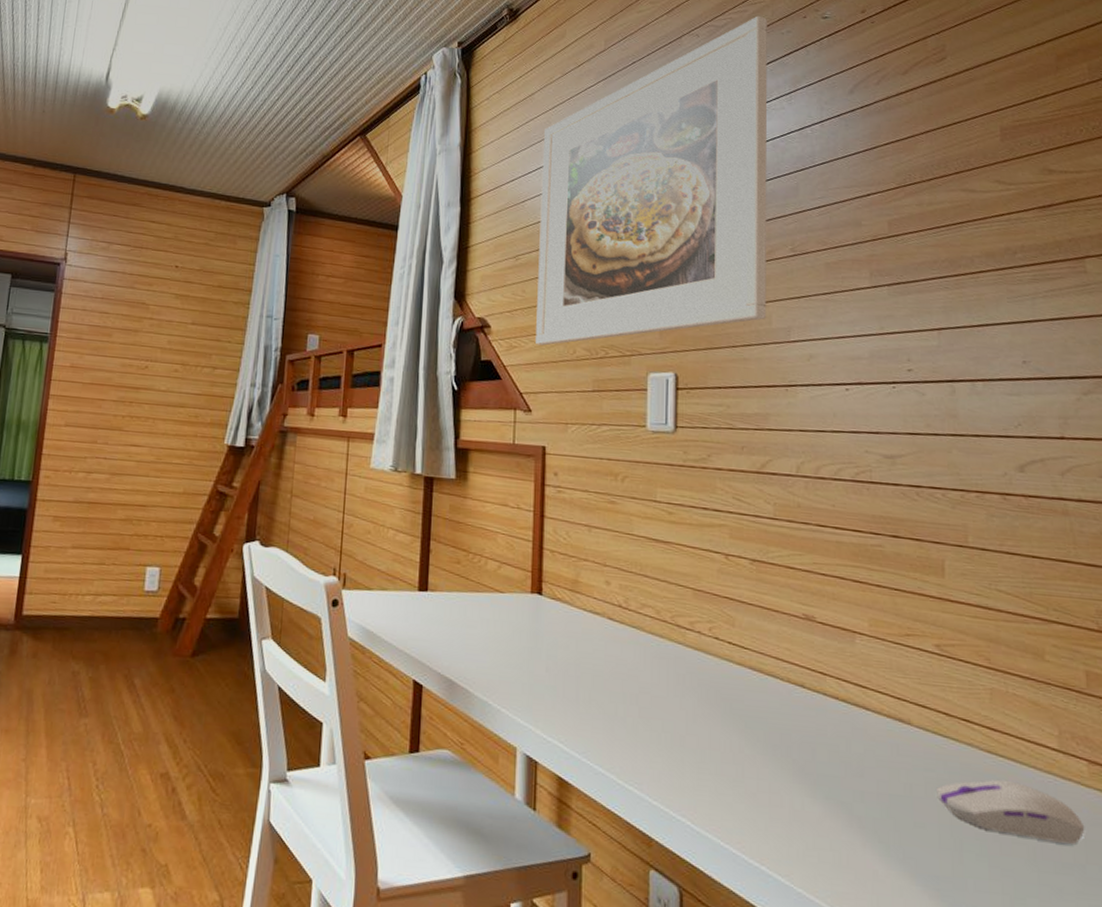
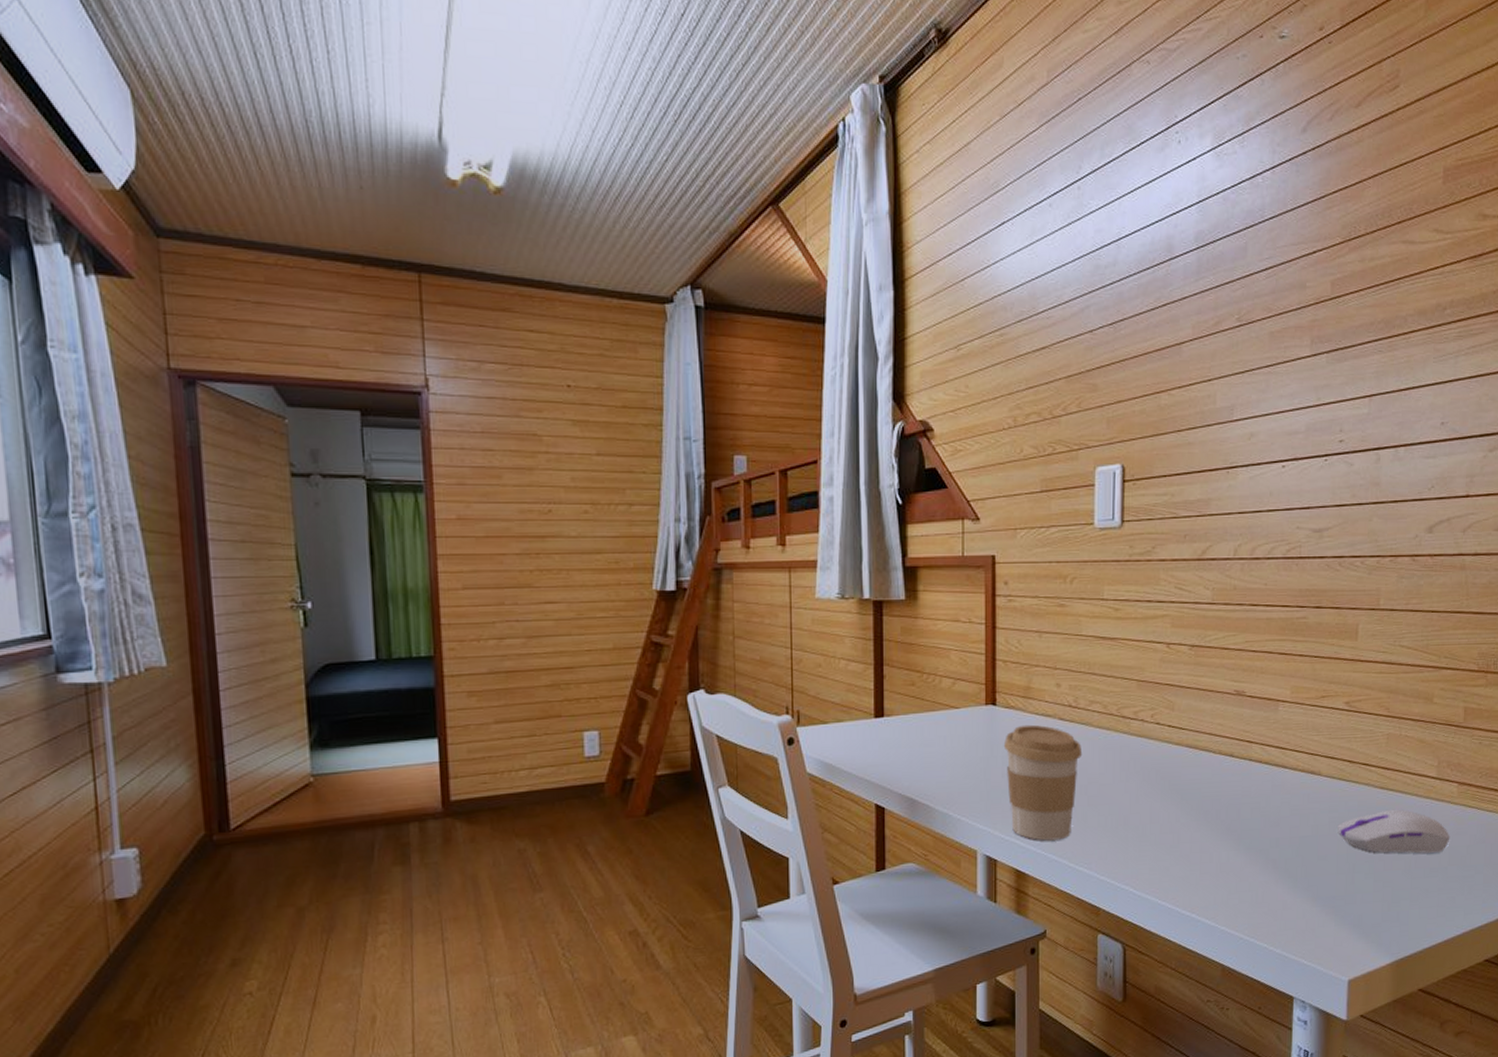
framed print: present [536,16,768,346] -> none [981,35,1222,447]
coffee cup: none [548,619,633,751] -> present [1003,724,1083,841]

